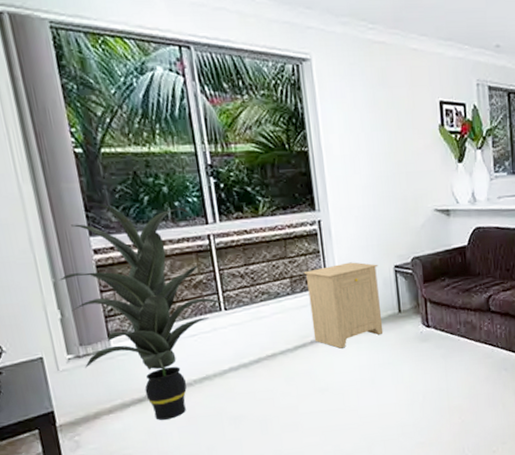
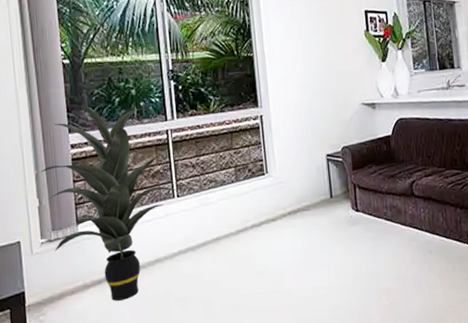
side table: present [303,262,384,349] -> none [247,152,317,232]

